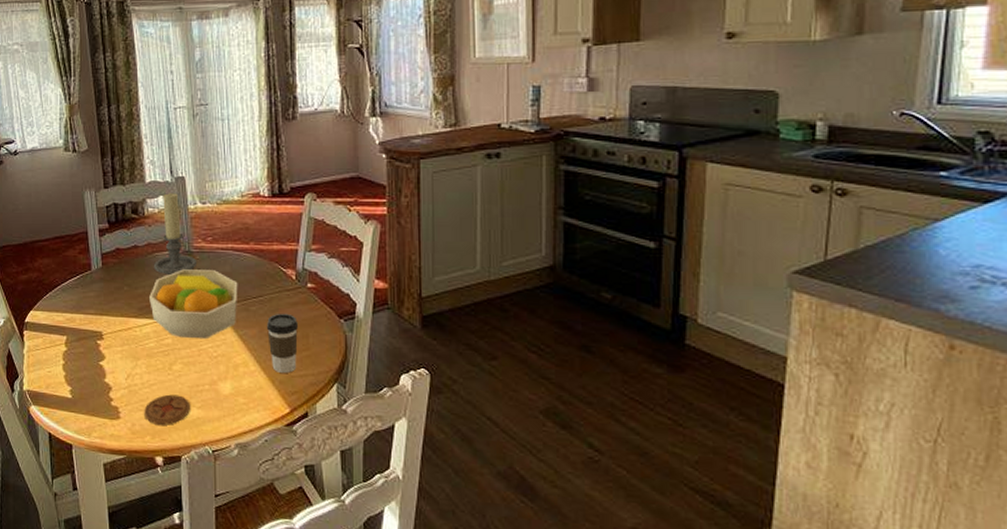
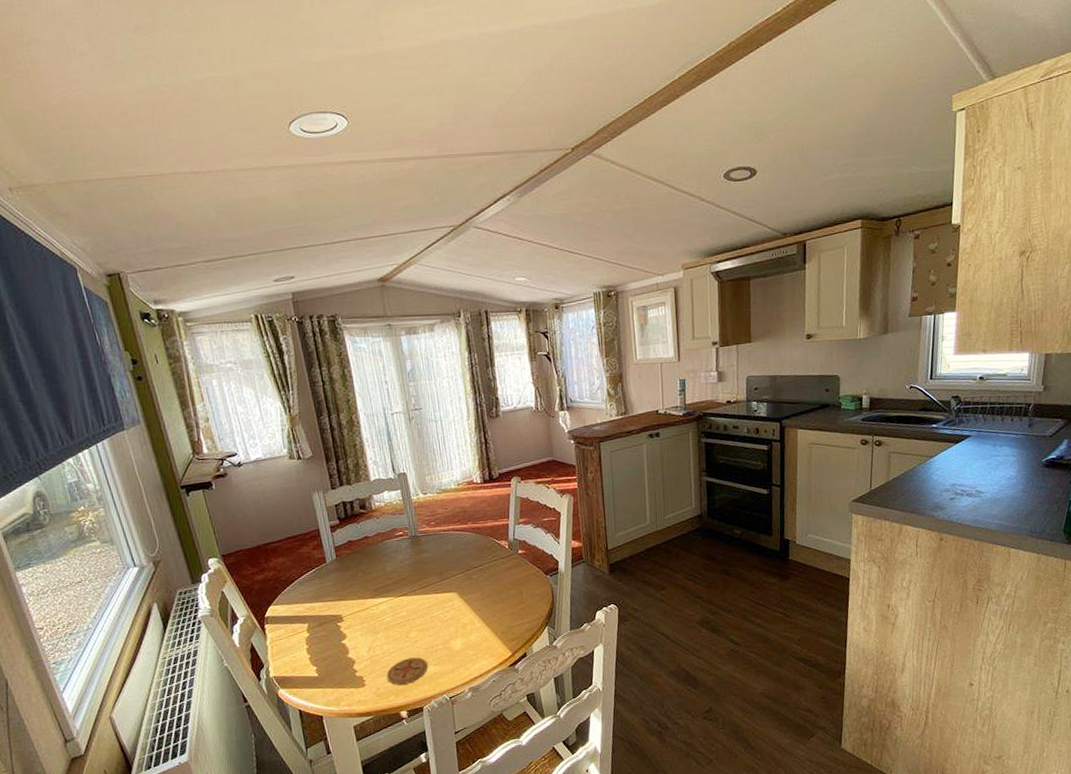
fruit bowl: present [149,269,238,340] -> none [383,549,461,610]
candle holder: present [153,193,196,275] -> none [384,487,423,558]
coffee cup: present [267,313,298,373] -> none [487,576,515,625]

